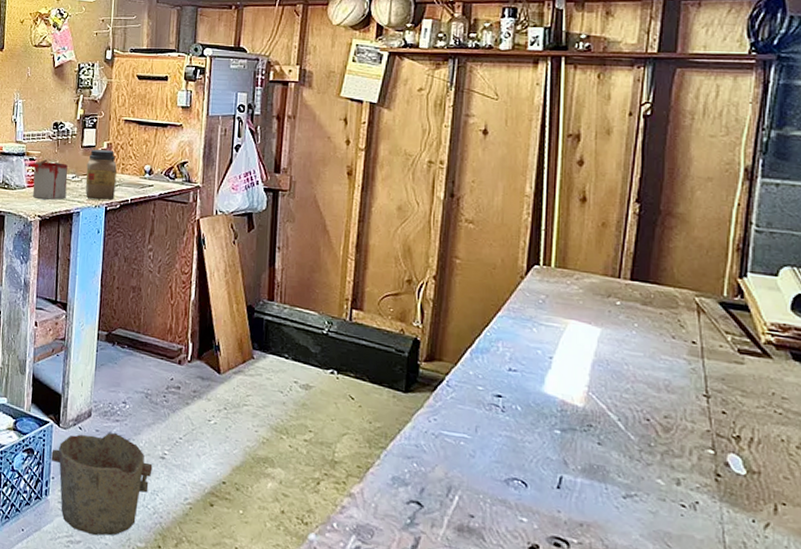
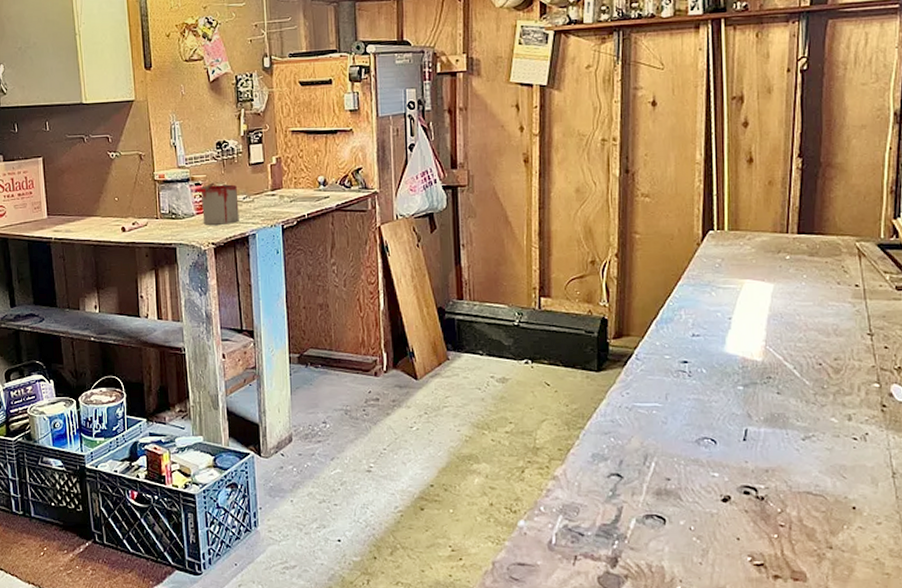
bucket: present [51,432,153,536] -> none [256,453,360,558]
jar: present [85,149,117,201] -> none [257,165,290,219]

